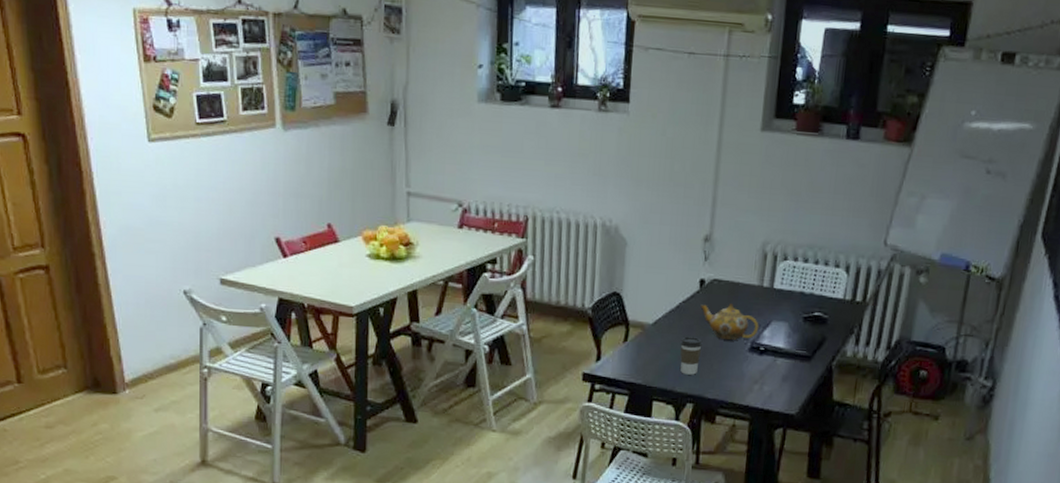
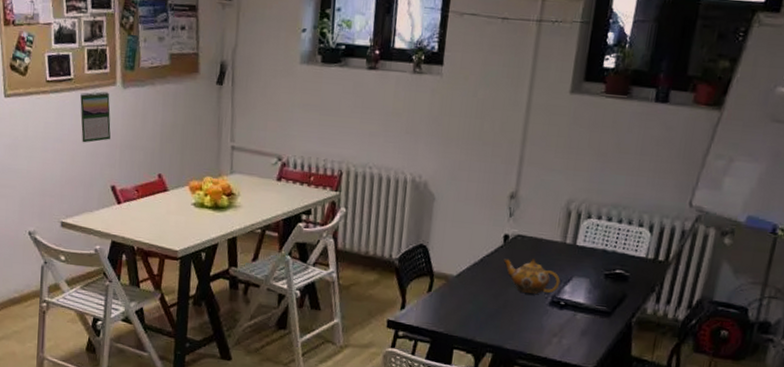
calendar: none [236,134,272,191] -> present [80,91,111,143]
coffee cup: present [680,336,703,375] -> none [481,289,504,326]

